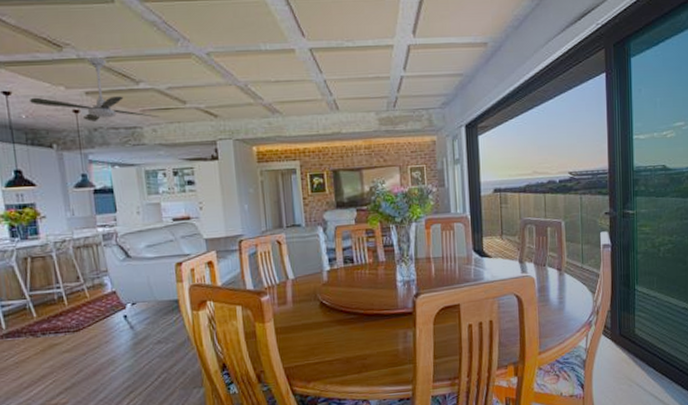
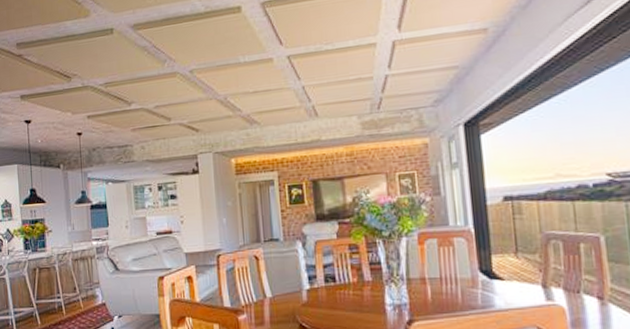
ceiling fan: present [30,57,160,122] -> none [45,84,148,142]

